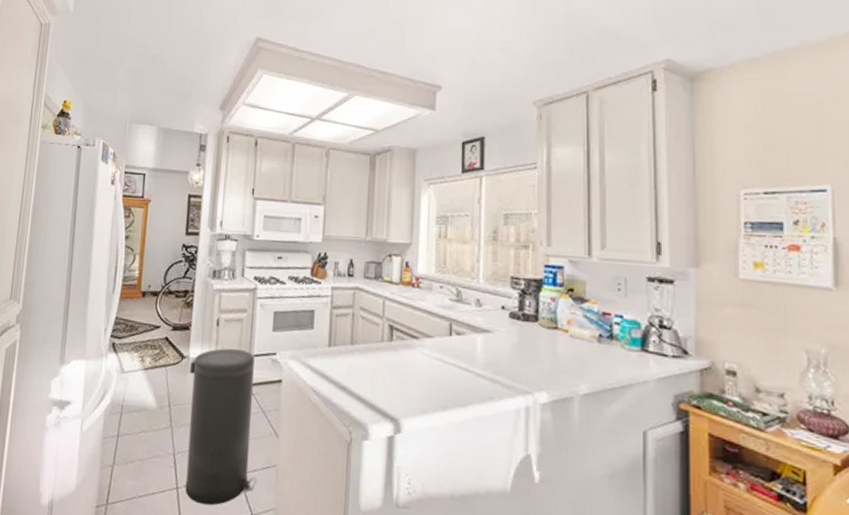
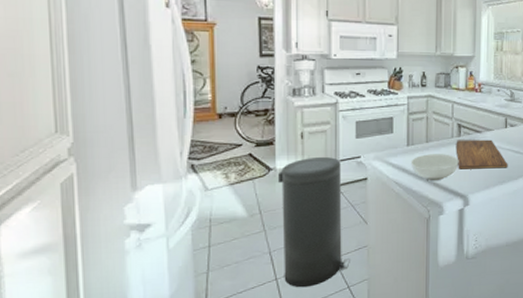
bowl: none [331,359,390,395] -> present [410,154,459,181]
cutting board: none [386,345,453,390] -> present [456,139,508,169]

